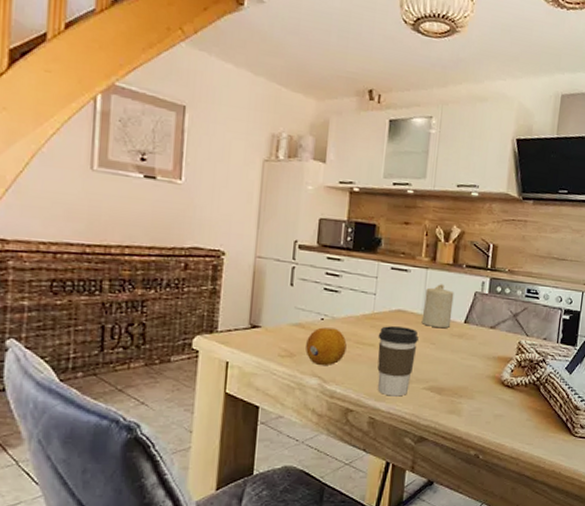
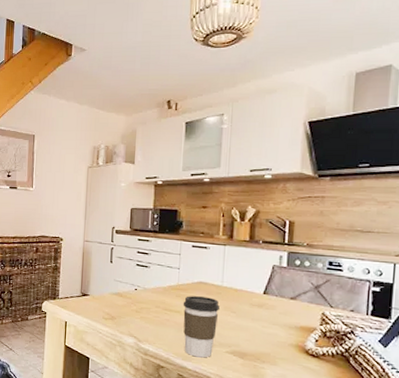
fruit: present [306,327,347,366] -> none [124,296,156,328]
candle: present [421,284,454,328] -> none [222,259,252,298]

